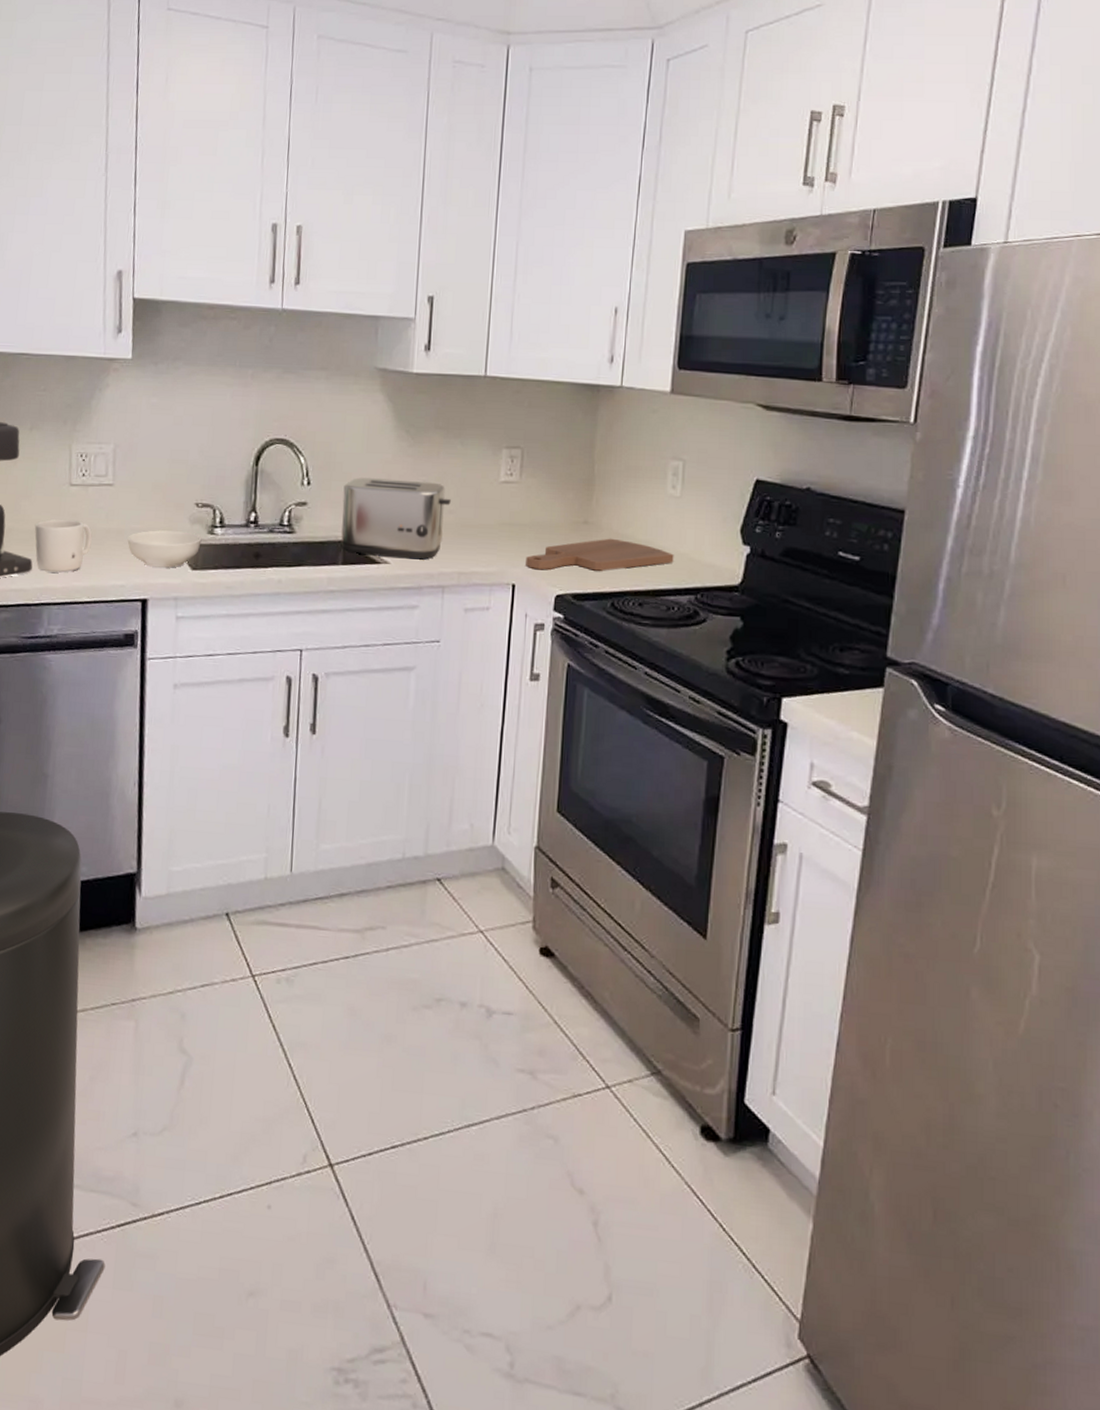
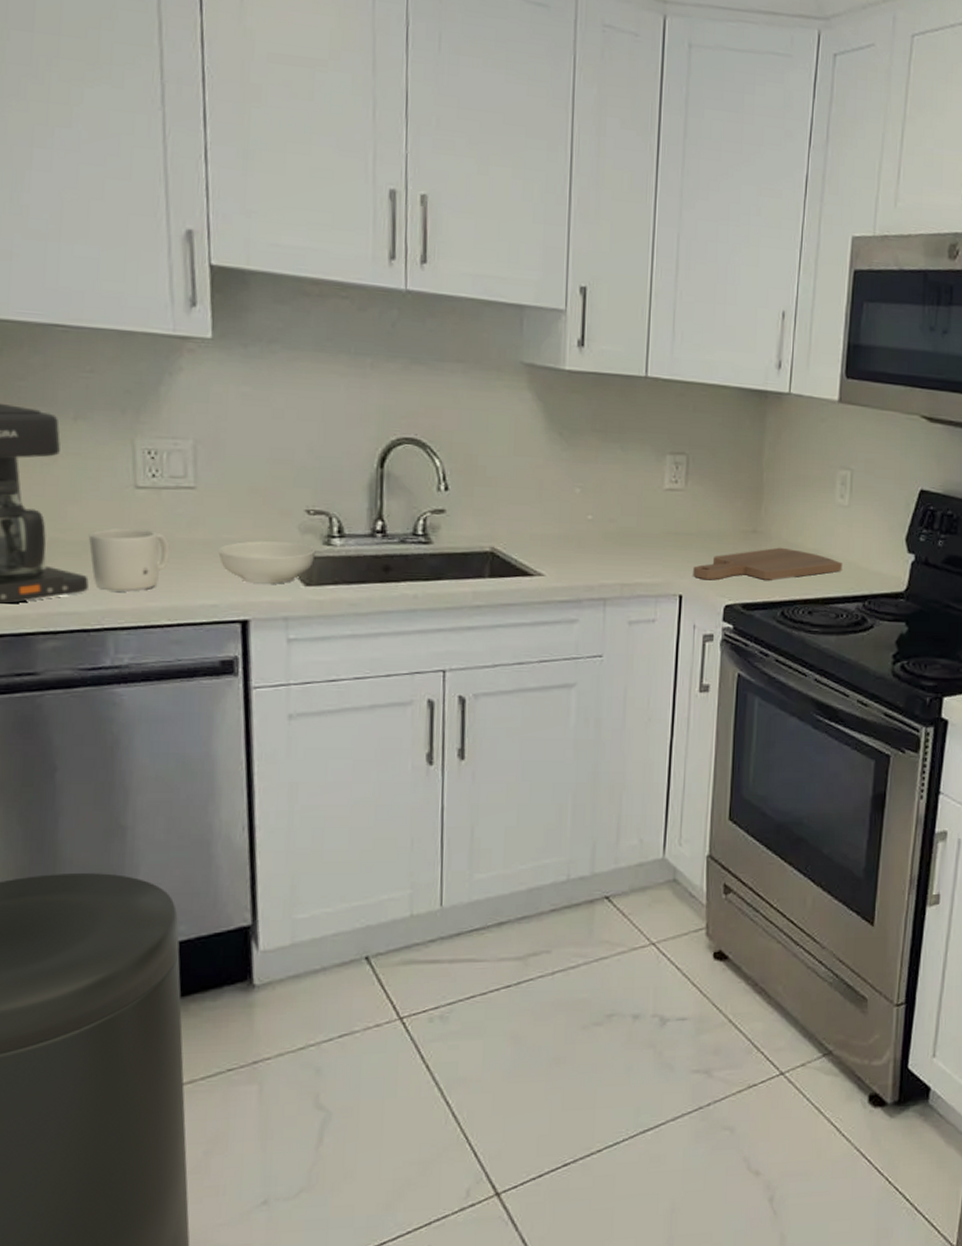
toaster: present [341,477,452,560] -> none [487,483,612,571]

